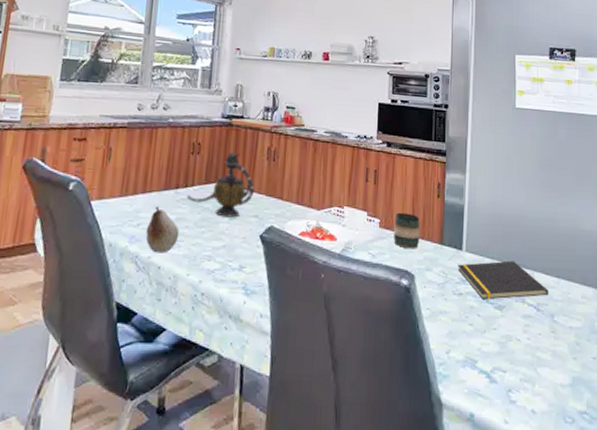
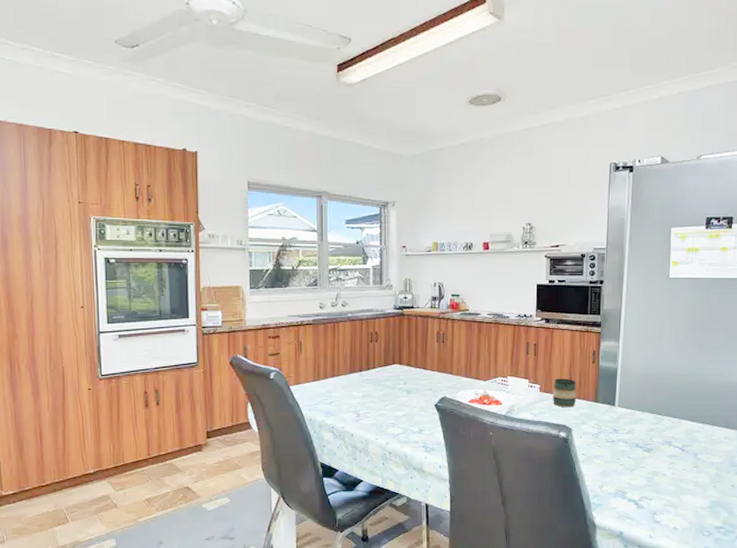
fruit: present [145,206,179,253] -> none [338,387,366,424]
teapot: present [187,151,255,218] -> none [370,337,428,392]
notepad: present [458,260,549,300] -> none [611,412,694,445]

